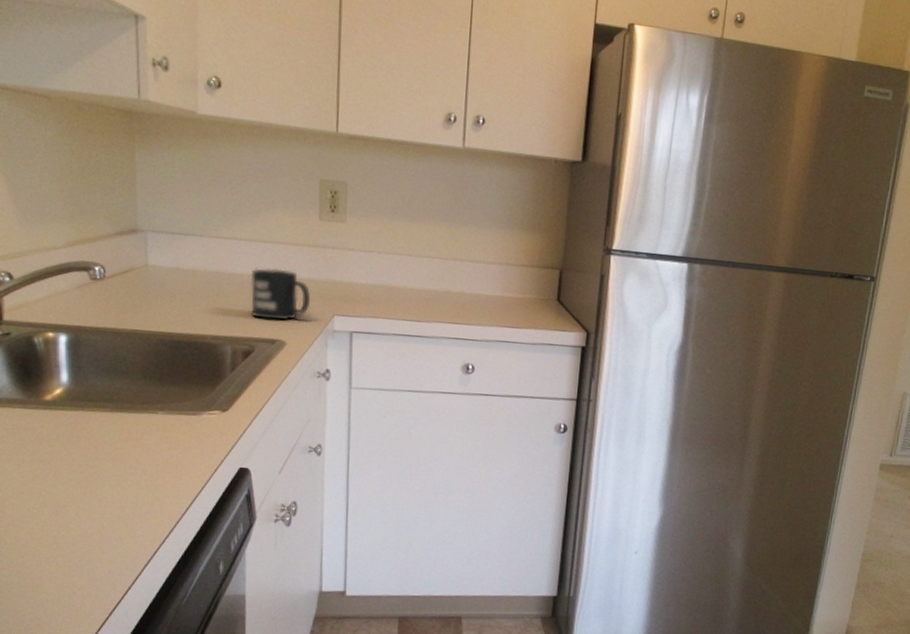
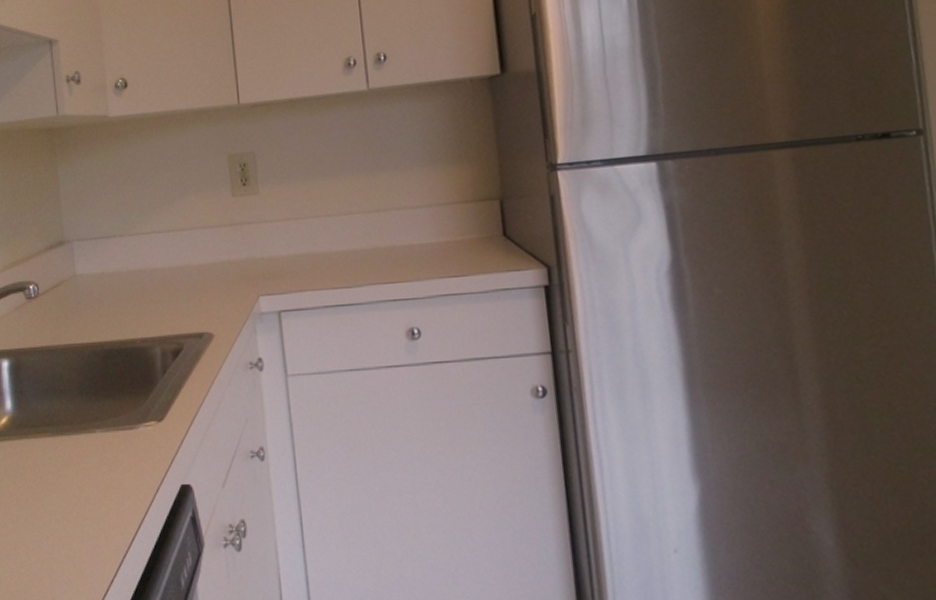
mug: present [250,268,311,321] -> none [171,255,234,313]

